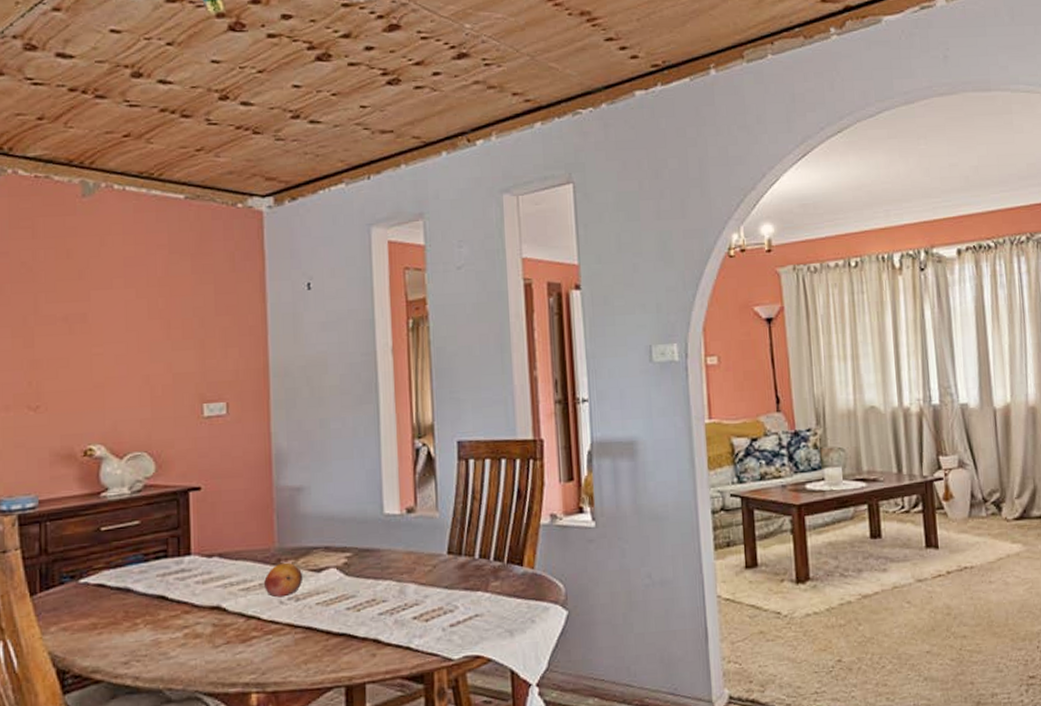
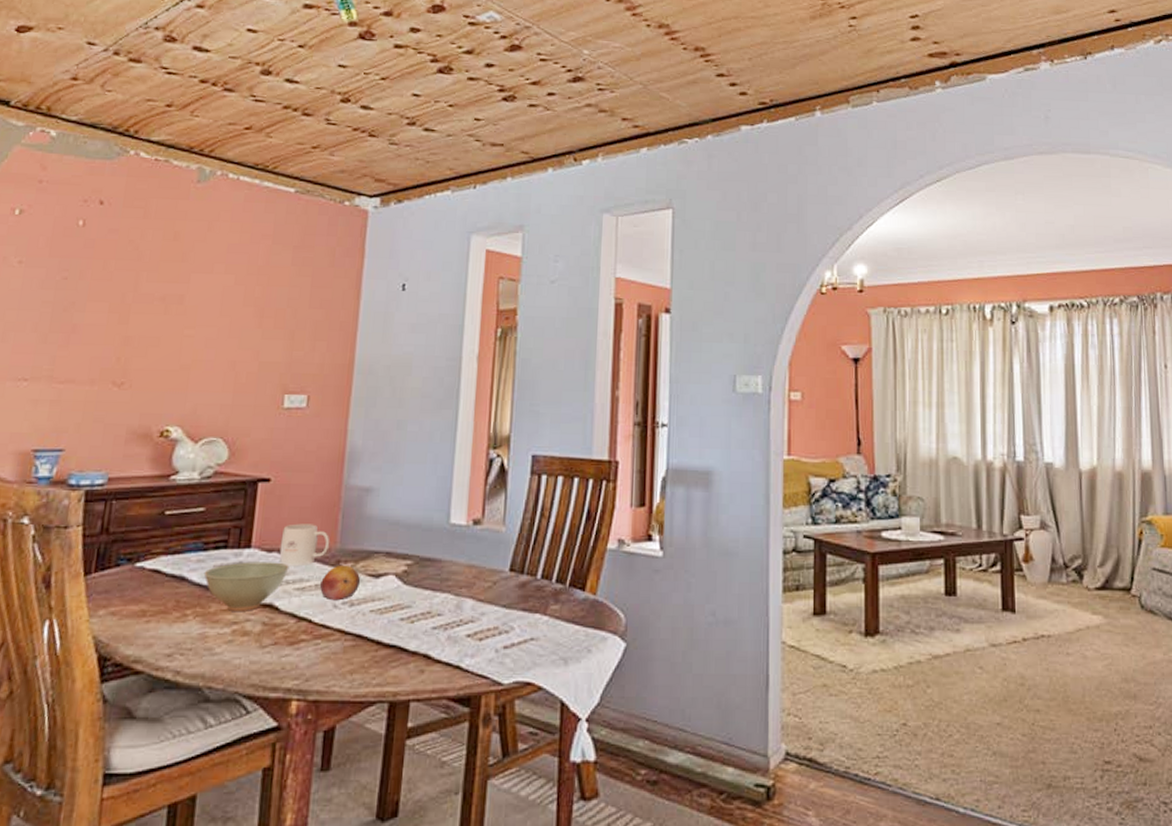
bowl: none [148,566,231,616] -> present [204,562,290,611]
mug: none [219,526,269,569] -> present [279,523,330,567]

